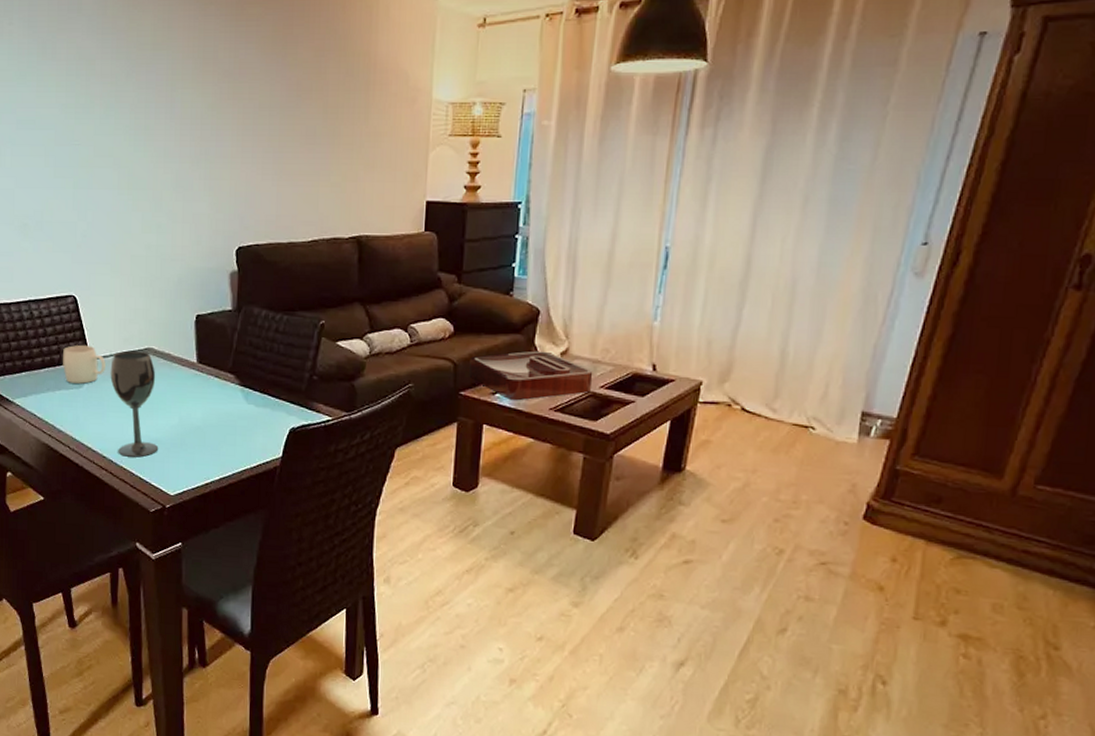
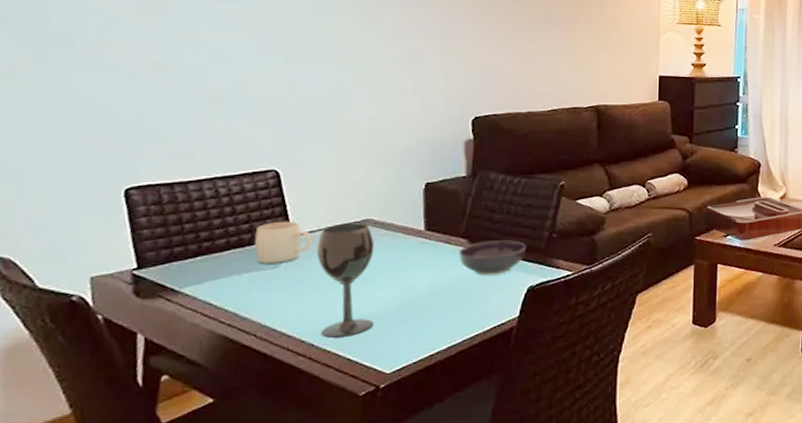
bowl: none [226,378,289,413] -> present [458,240,527,276]

